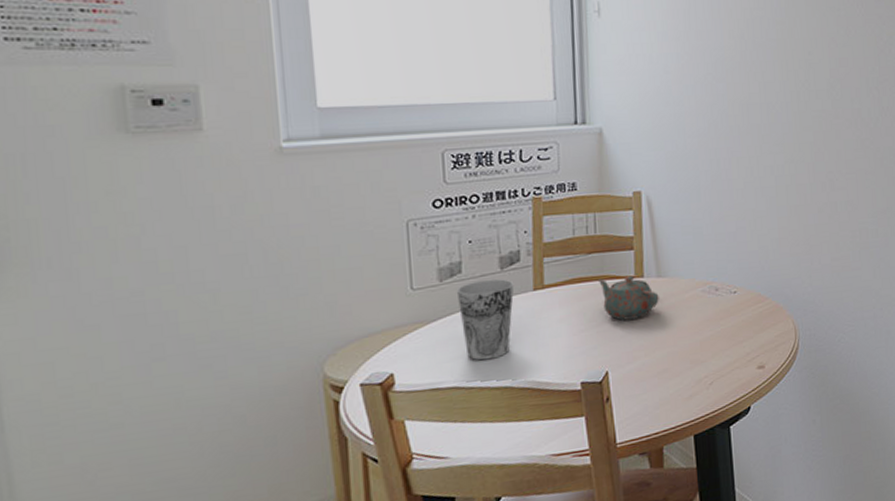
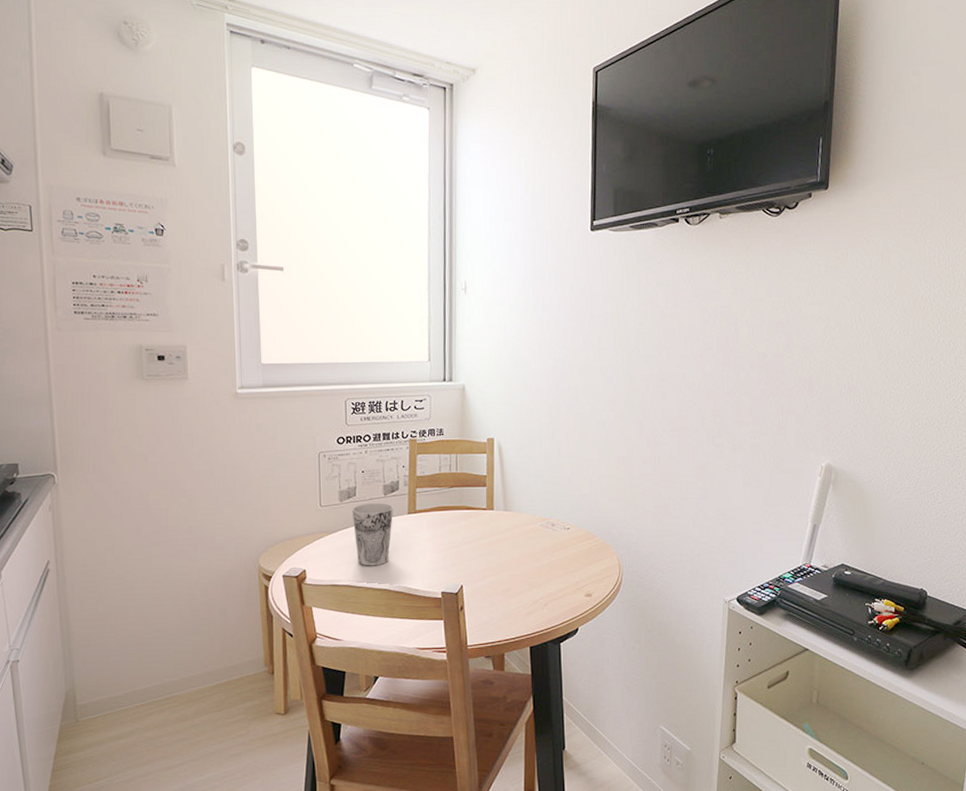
teapot: present [599,275,659,320] -> none [458,508,505,544]

